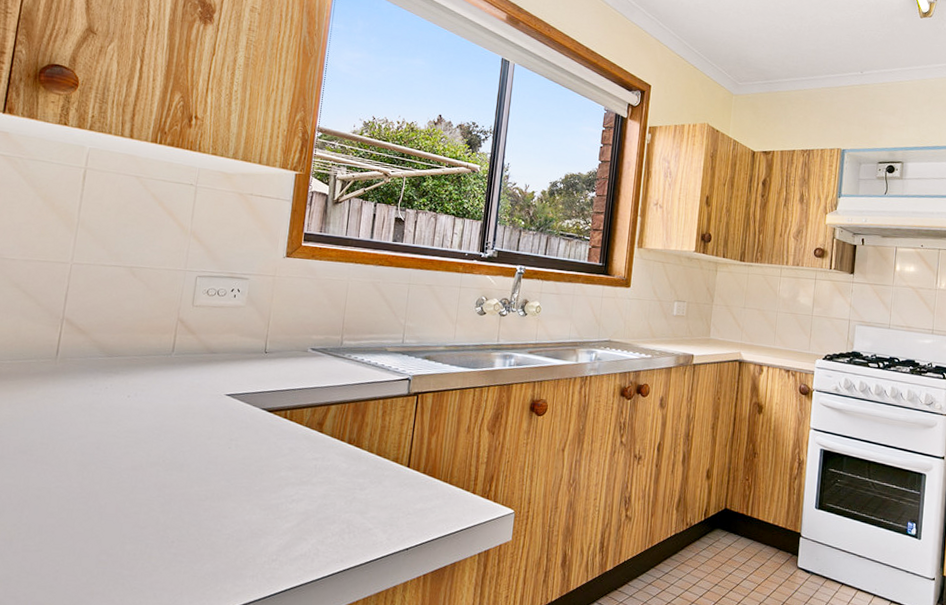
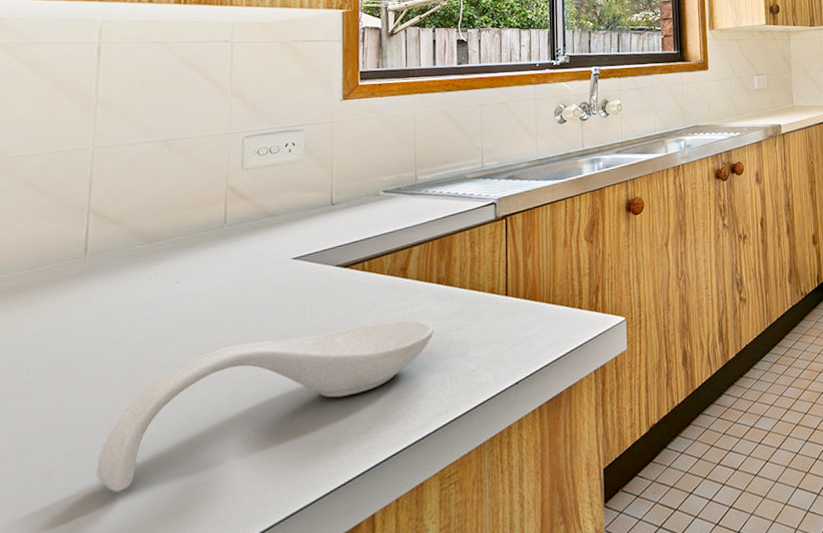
spoon rest: none [47,461,340,567] -> present [96,320,434,493]

